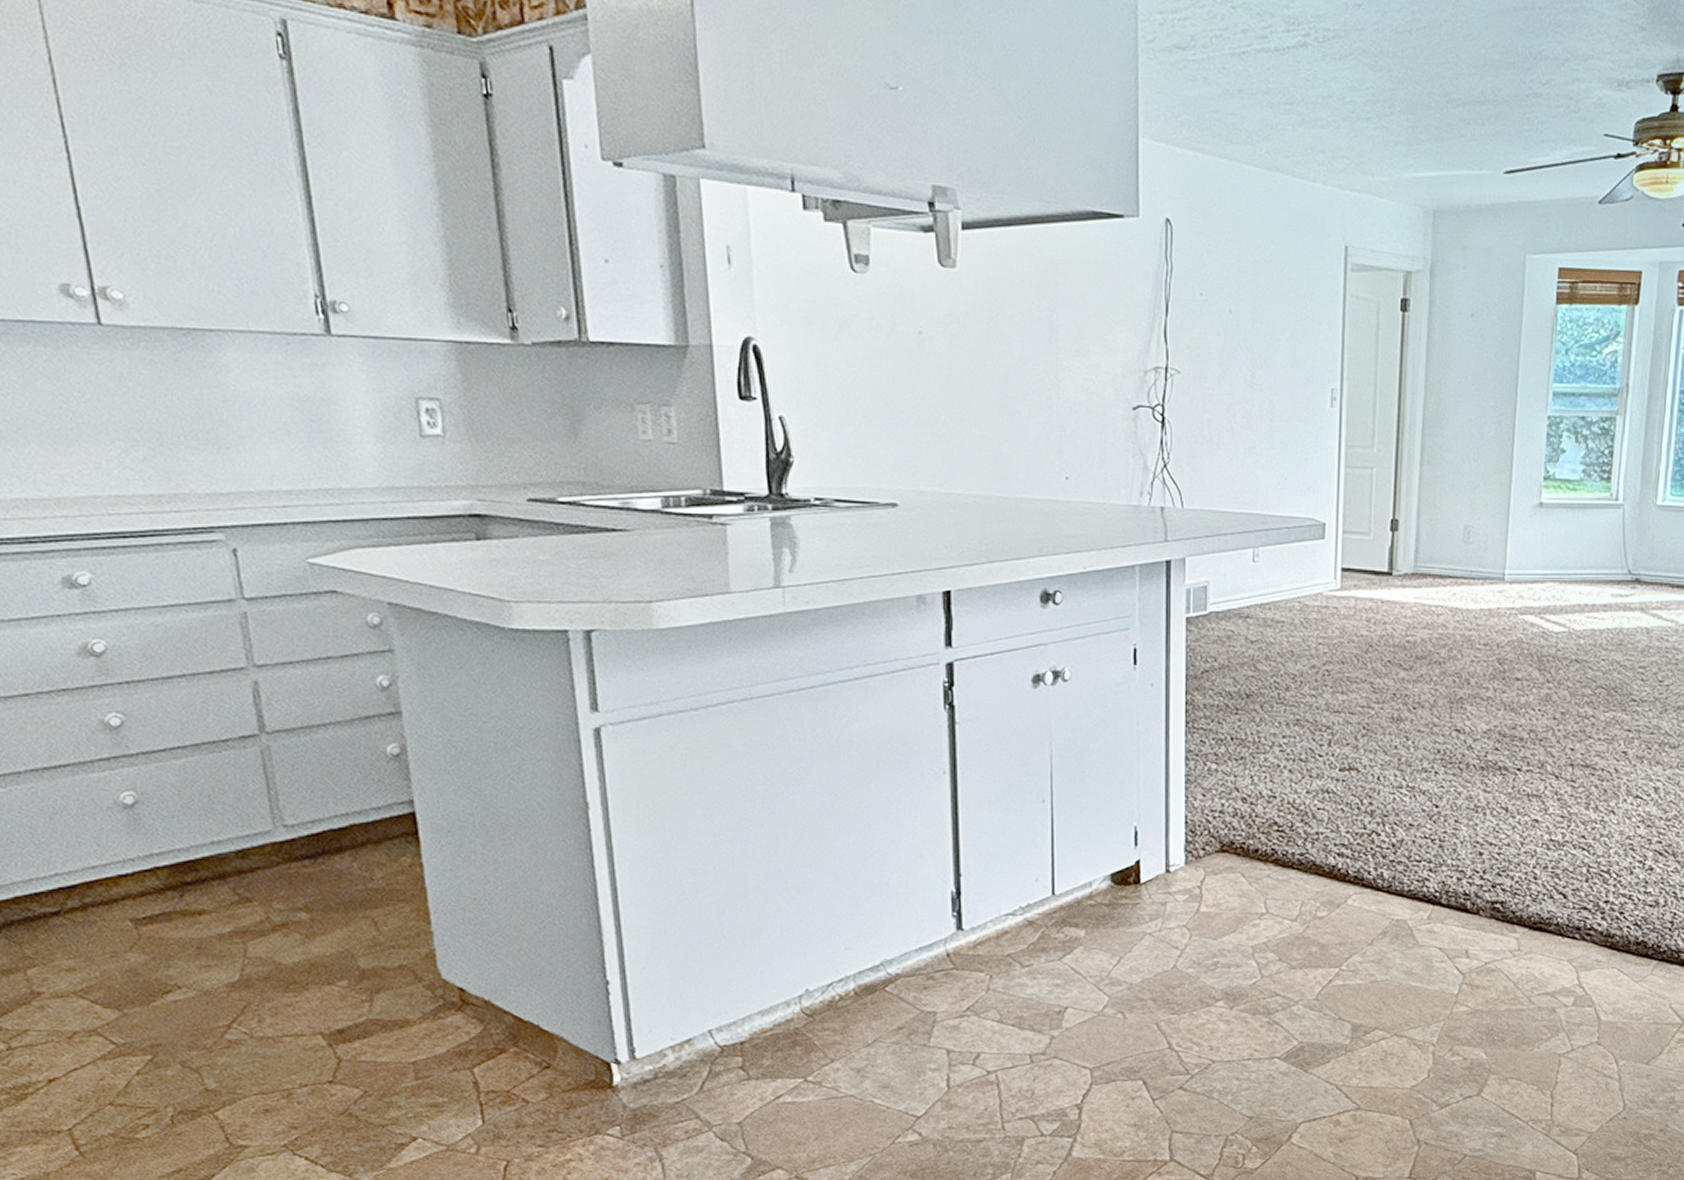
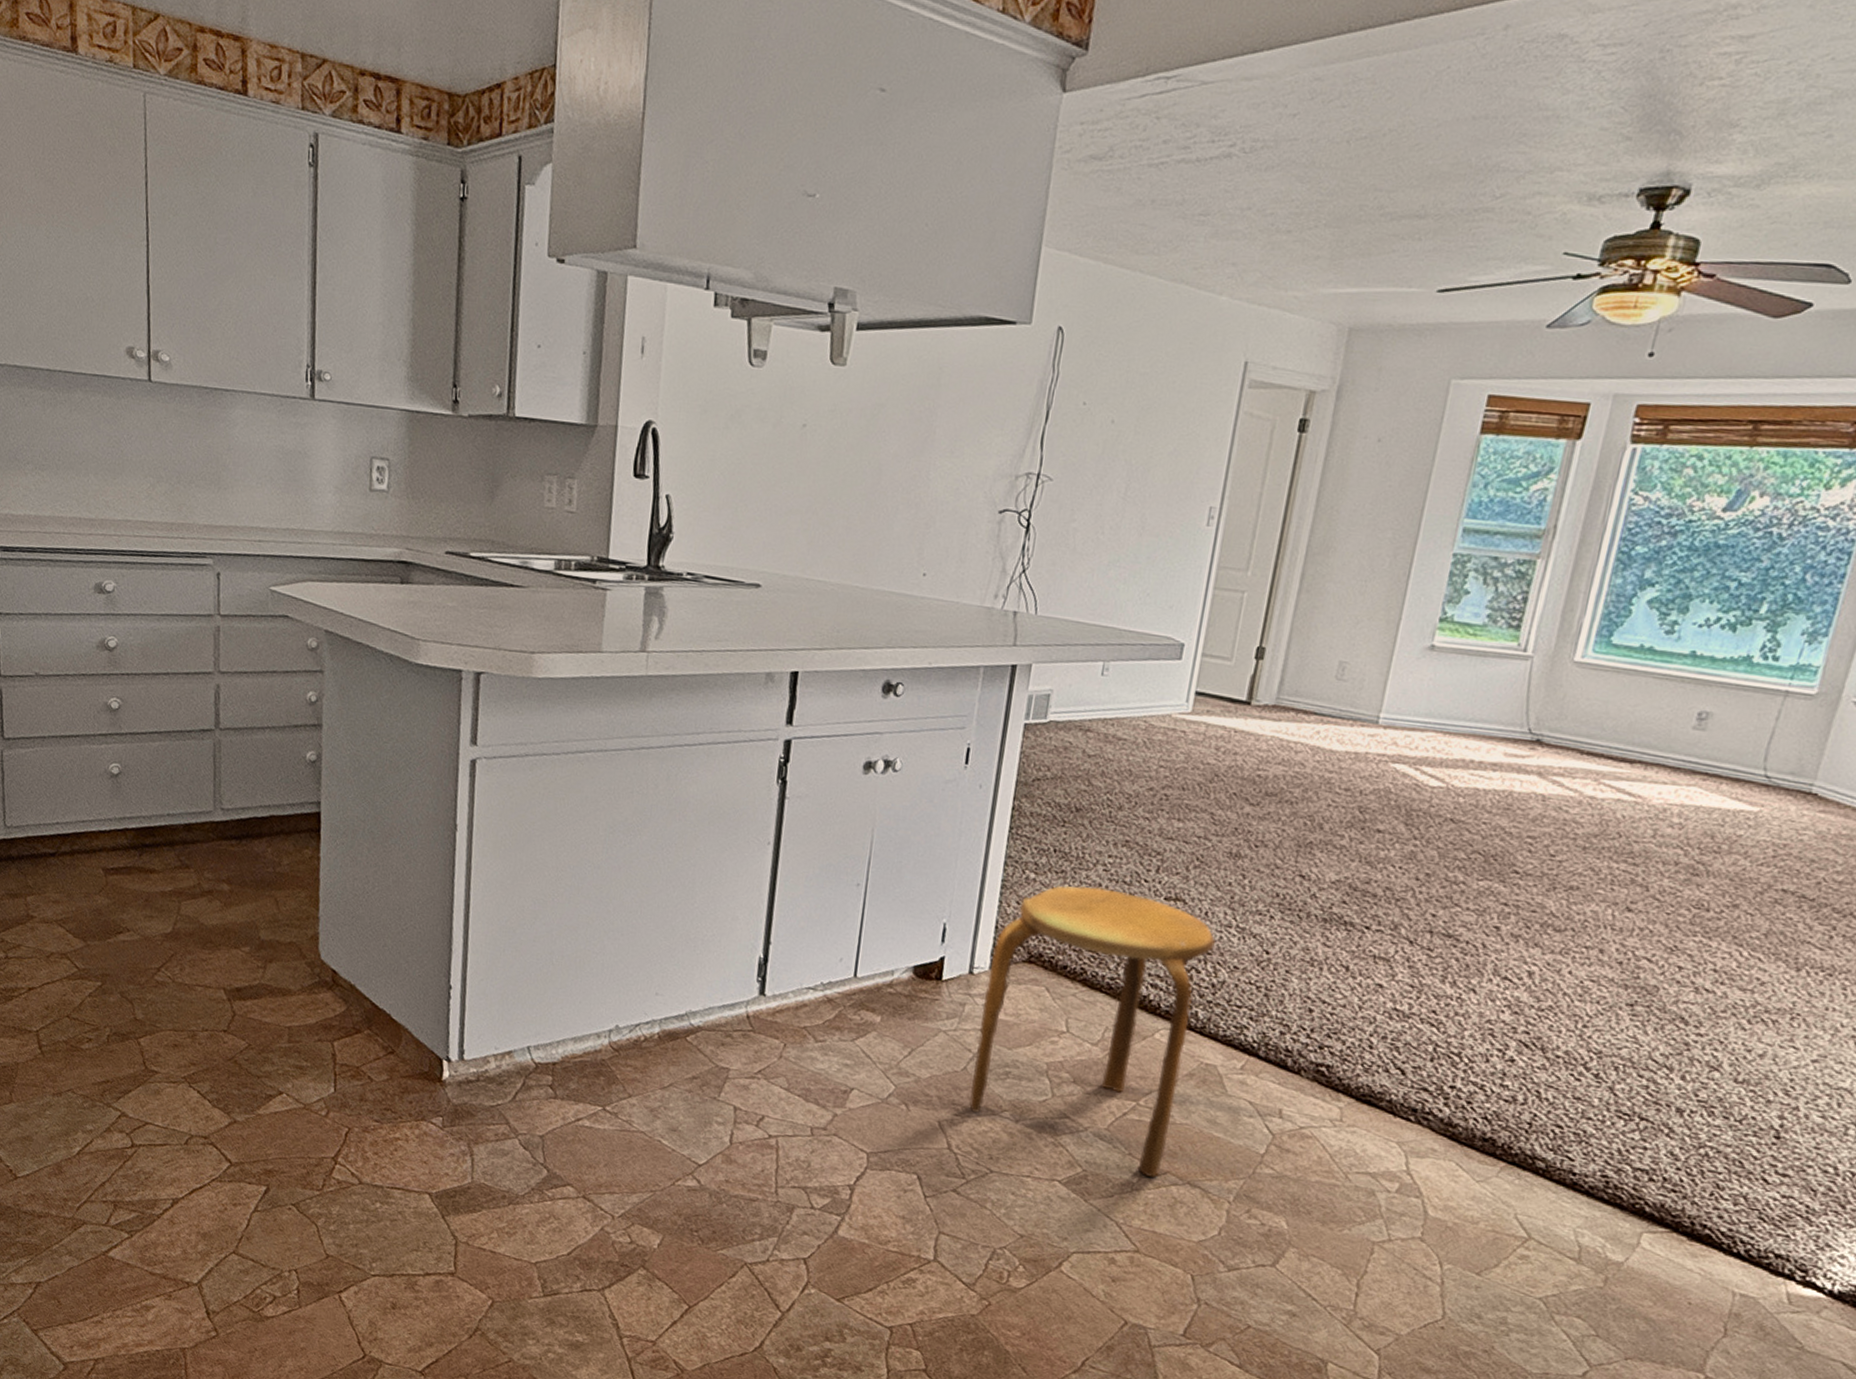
stool: none [1183,769,1390,1036] -> present [969,885,1216,1178]

